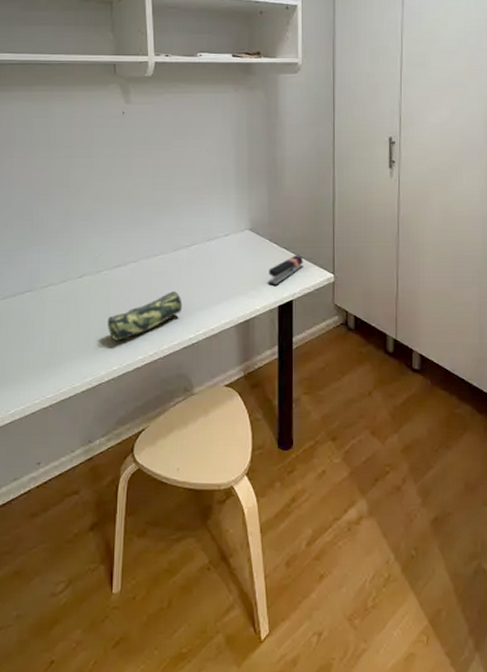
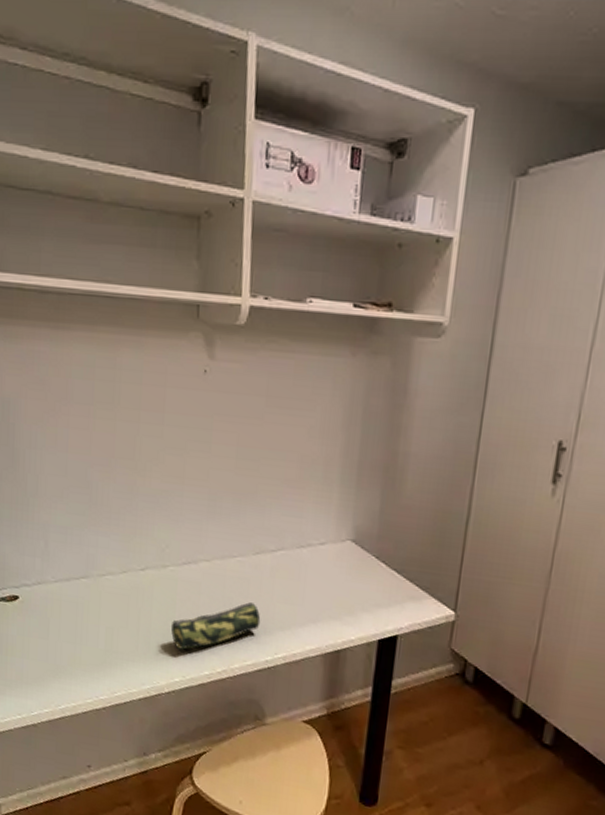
stapler: present [268,255,303,285] -> none [369,580,418,615]

